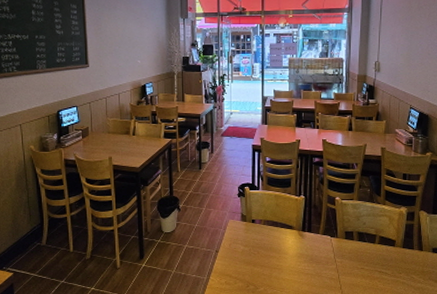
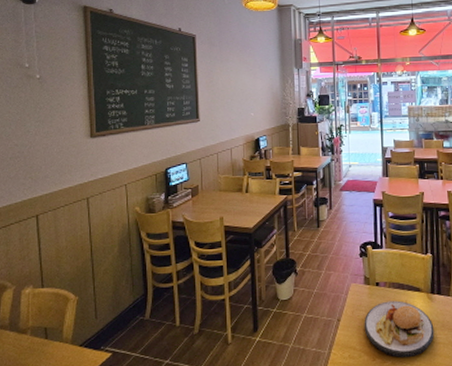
plate: none [240,236,303,286] -> present [364,300,434,359]

